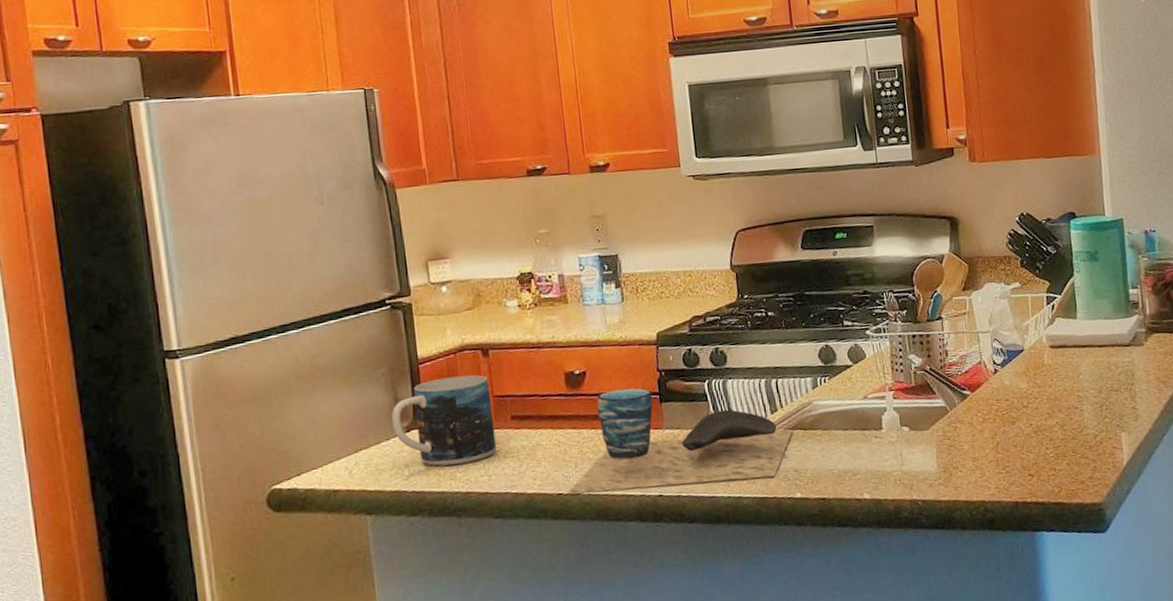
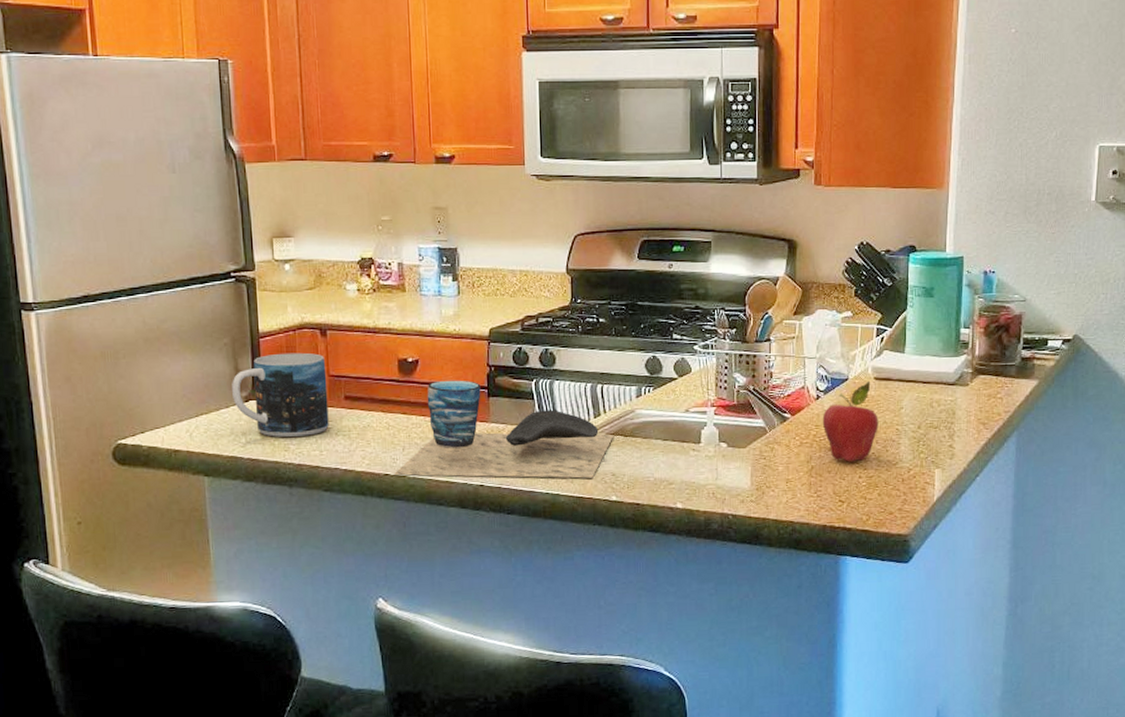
fruit: none [1002,350,1060,434] -> present [822,381,879,462]

